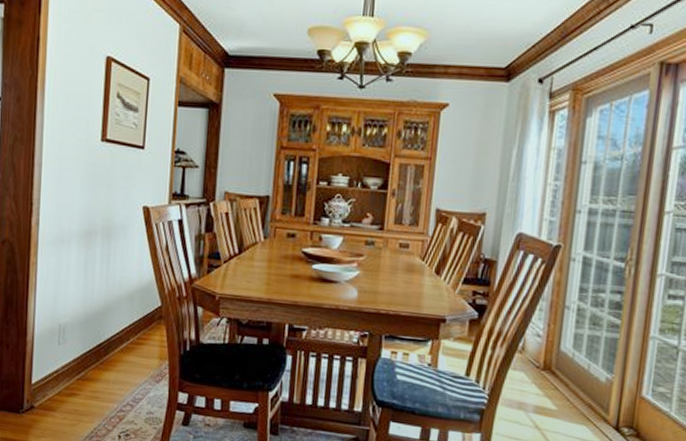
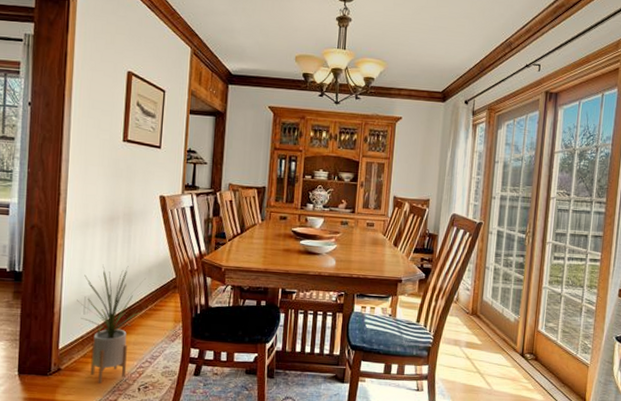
house plant: none [51,287,127,428] -> present [77,264,146,384]

